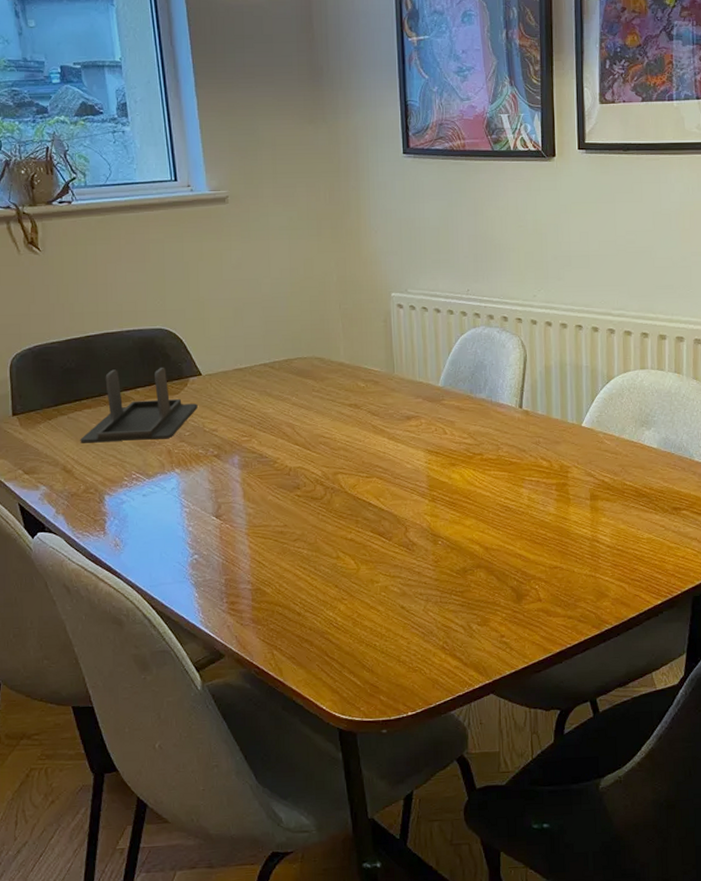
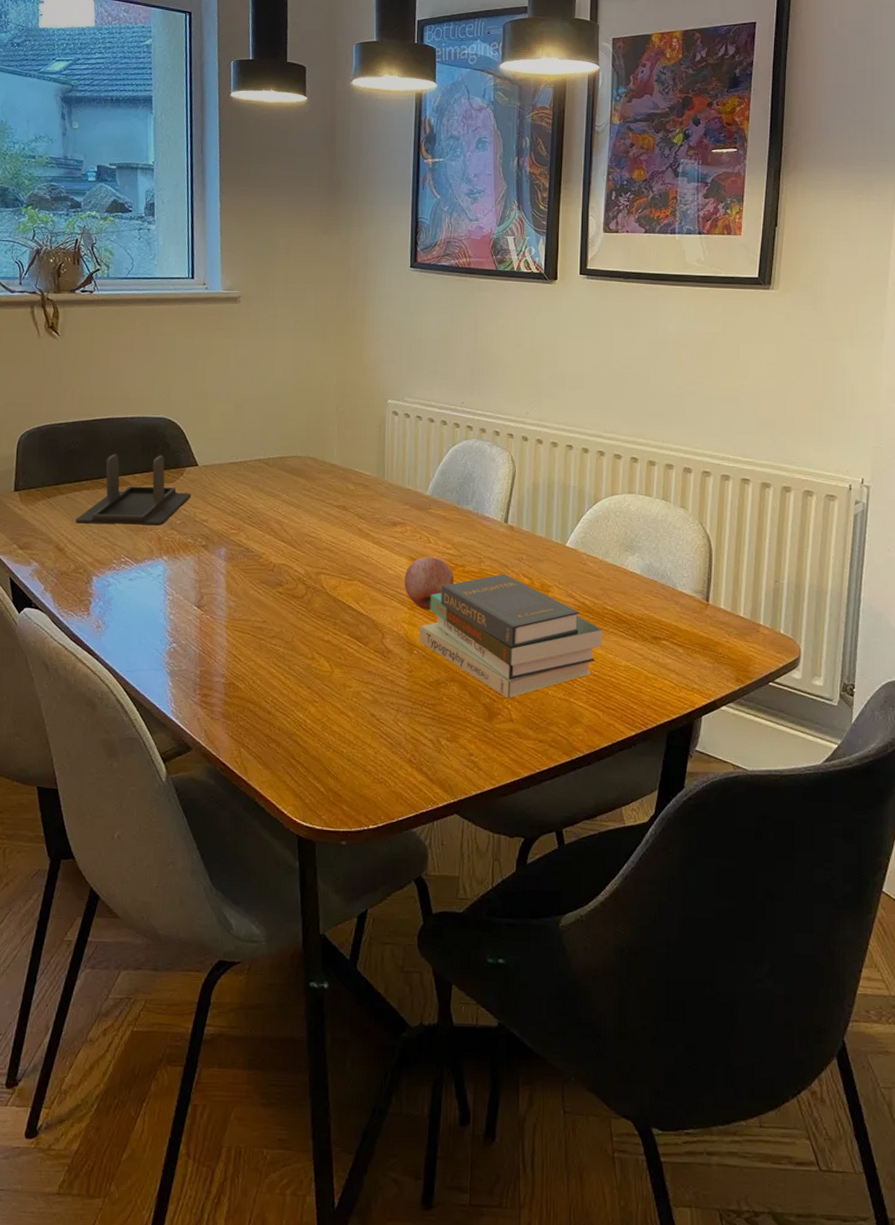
fruit: none [423,447,474,501] -> present [404,556,455,610]
books: none [442,459,624,580] -> present [419,574,602,699]

